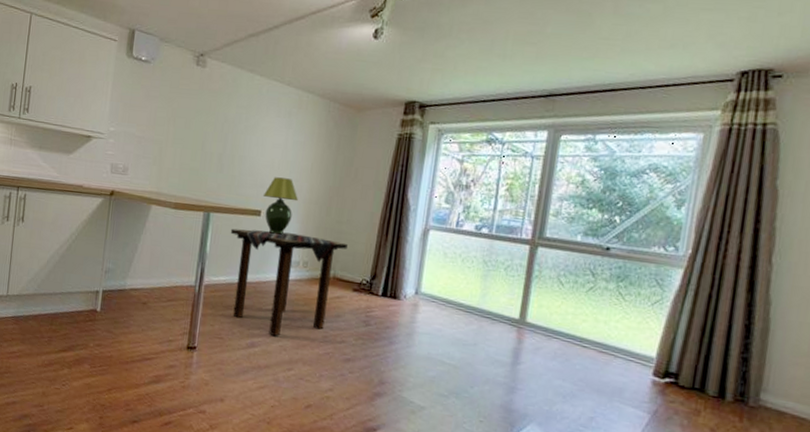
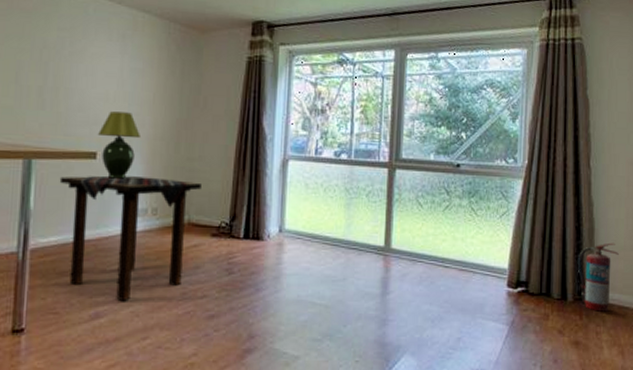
fire extinguisher: none [742,346,799,419] -> present [577,242,619,312]

